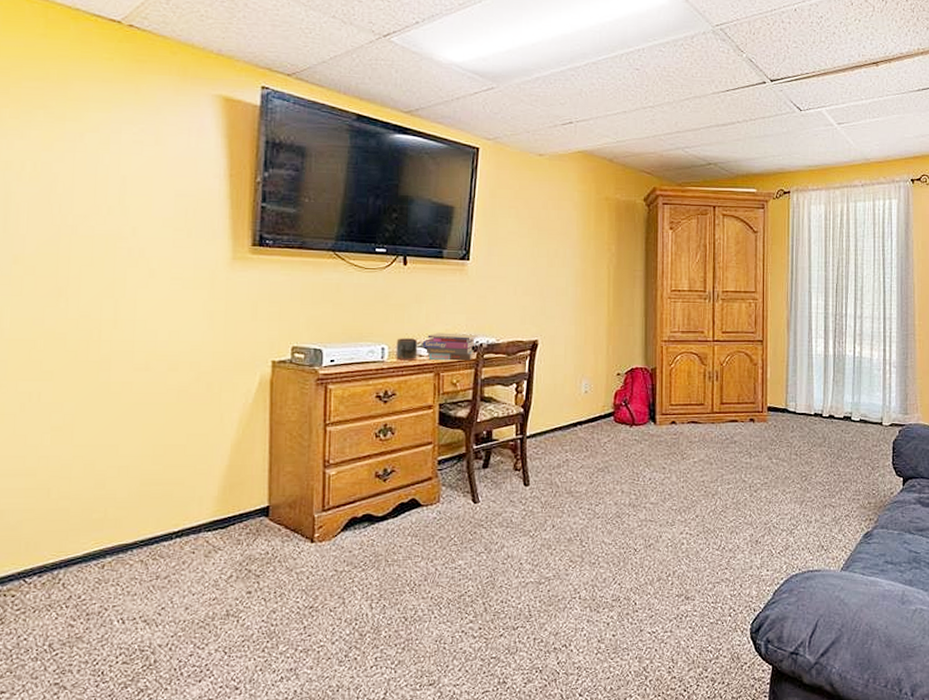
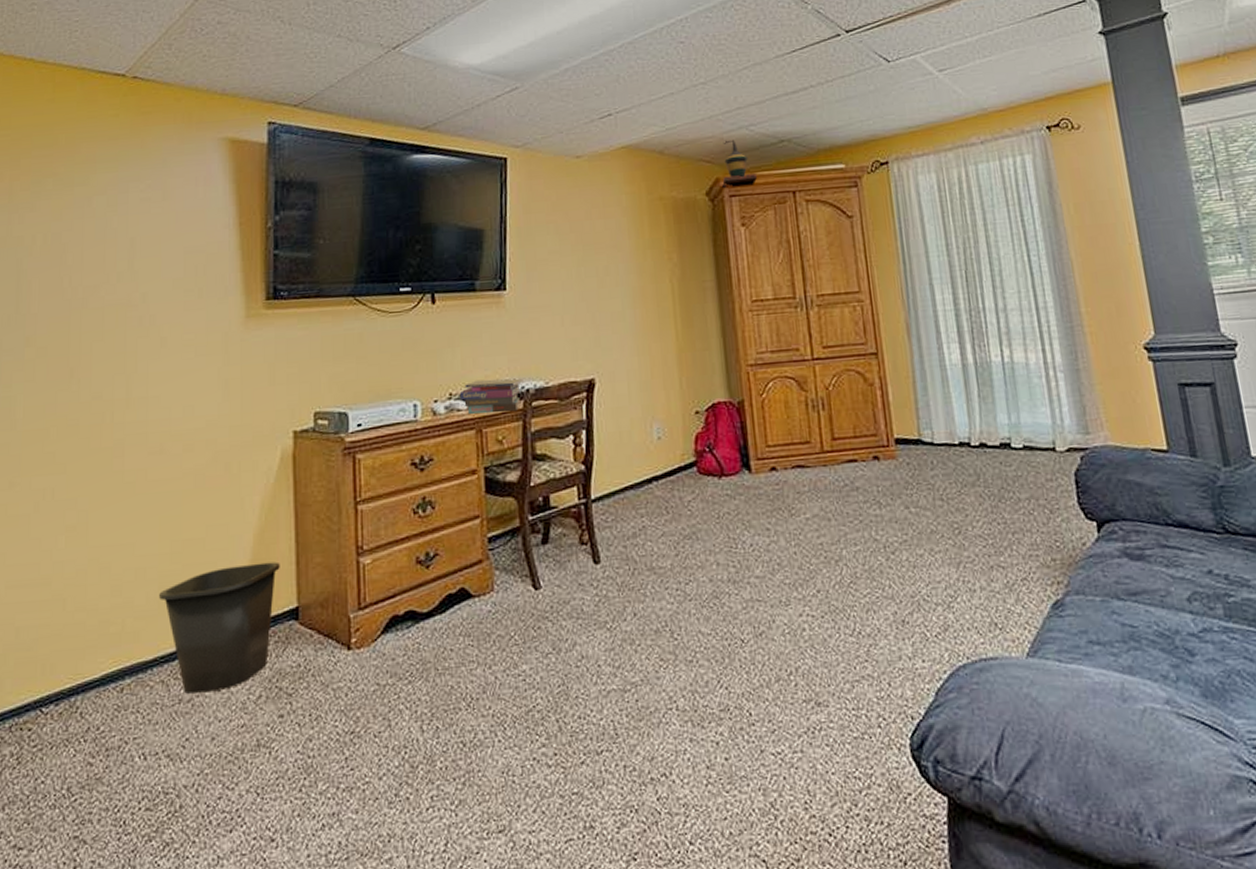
waste bin: none [141,468,254,572] -> present [159,562,280,694]
mug: present [396,338,418,361] -> none [430,389,455,418]
decorative basket: none [658,157,687,197] -> present [722,139,758,188]

